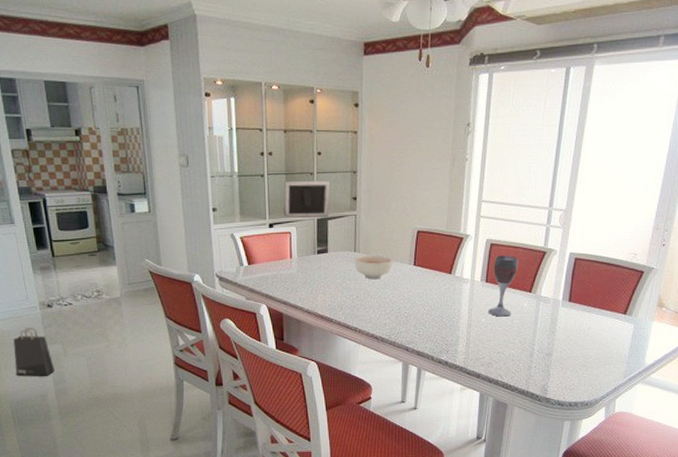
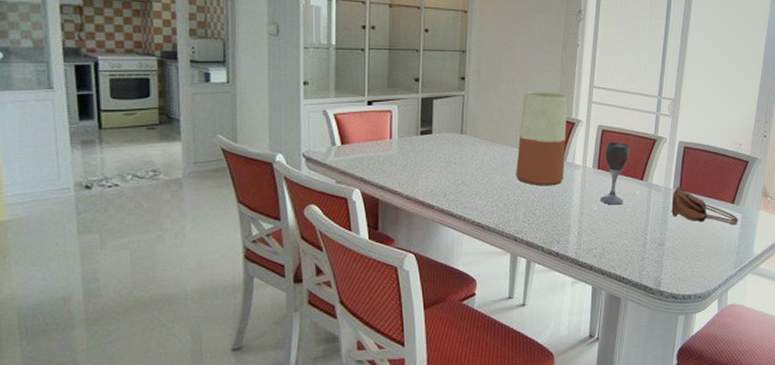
shopping bag: present [13,328,55,377] -> none [30,213,86,275]
picture frame: present [284,180,330,219] -> none [386,56,436,97]
bowl: present [354,255,393,279] -> none [461,138,502,163]
vase: none [406,207,456,300] -> present [516,91,568,186]
handbag: none [560,298,630,336] -> present [671,187,738,225]

